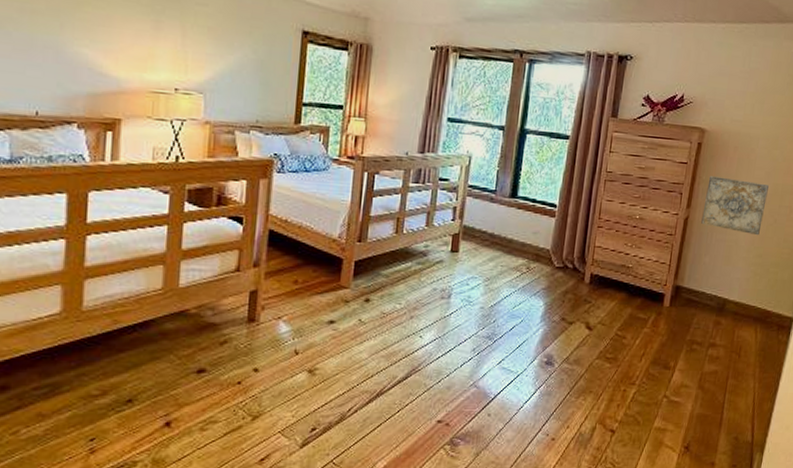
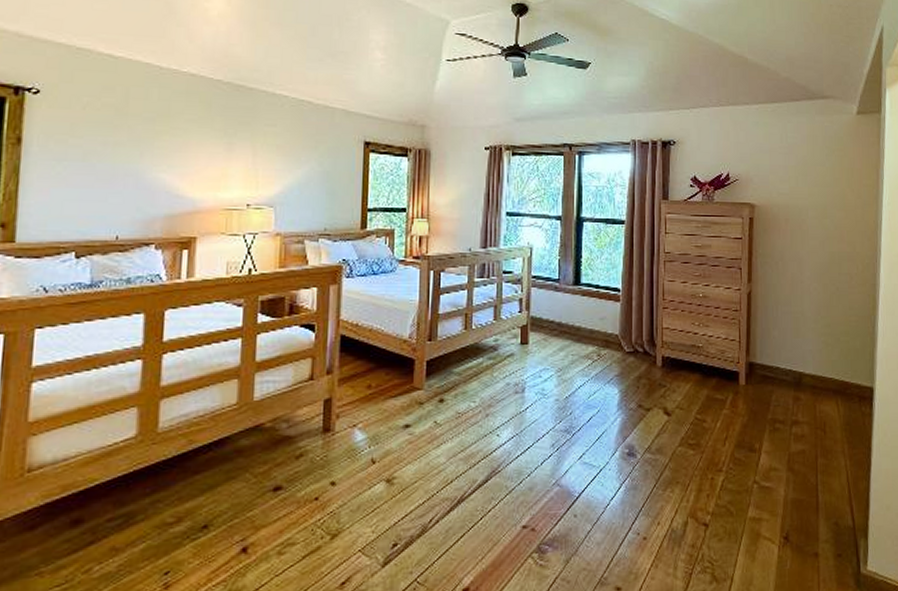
wall art: present [701,176,769,236] -> none [764,249,825,305]

